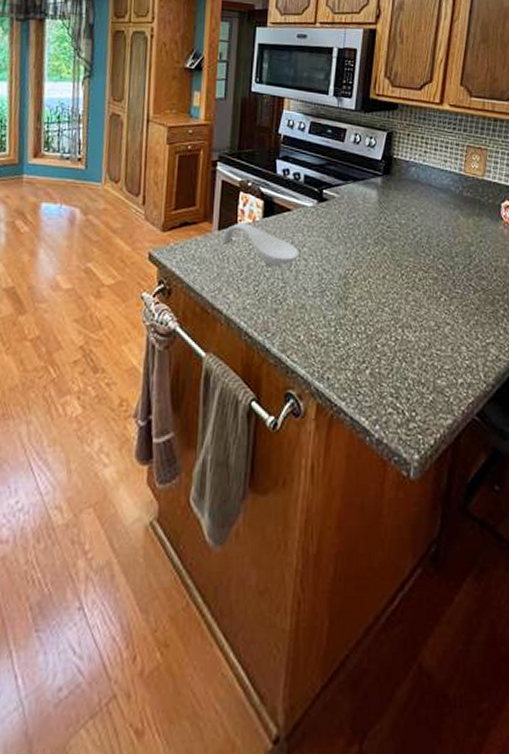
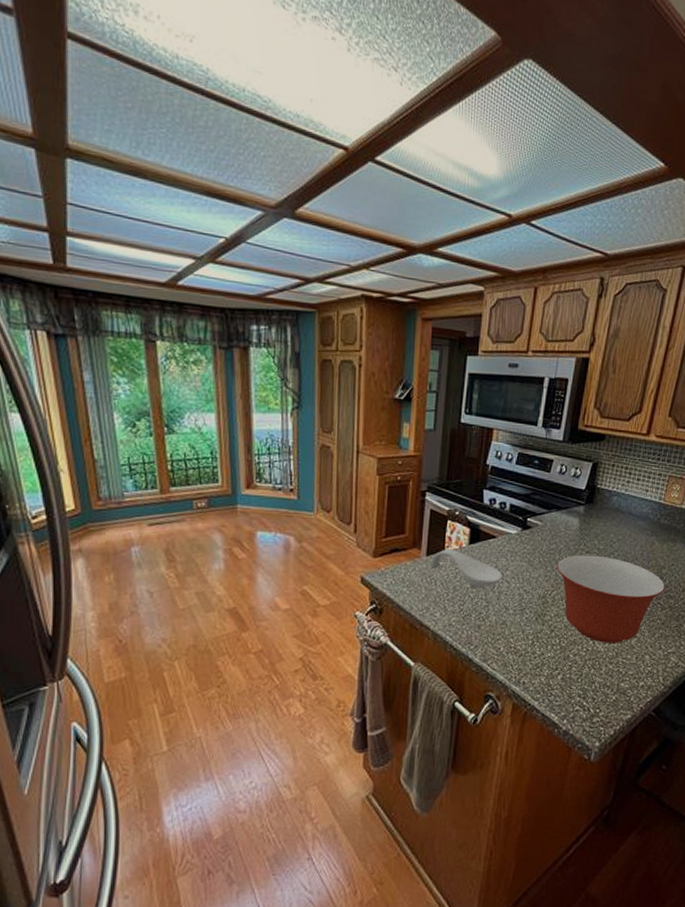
mixing bowl: none [357,230,475,332] -> present [557,554,665,643]

